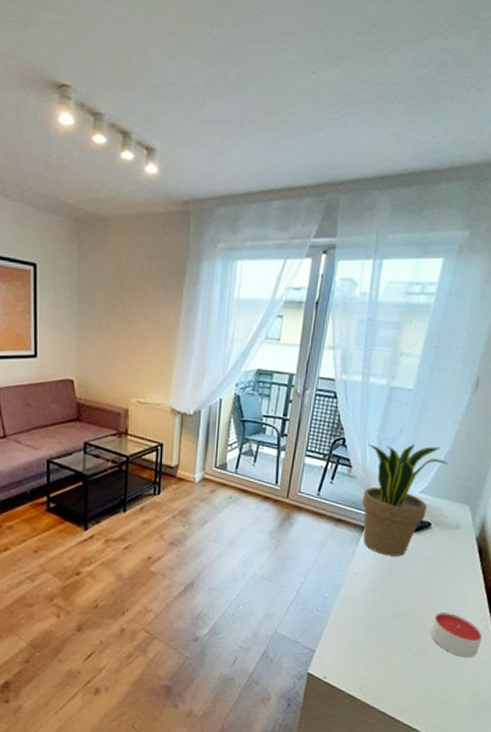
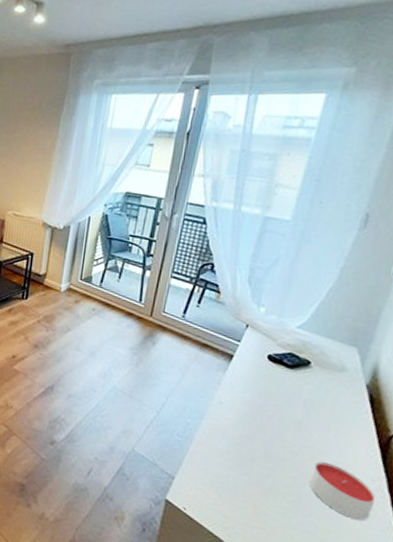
potted plant: present [362,443,449,557] -> none [231,271,332,393]

